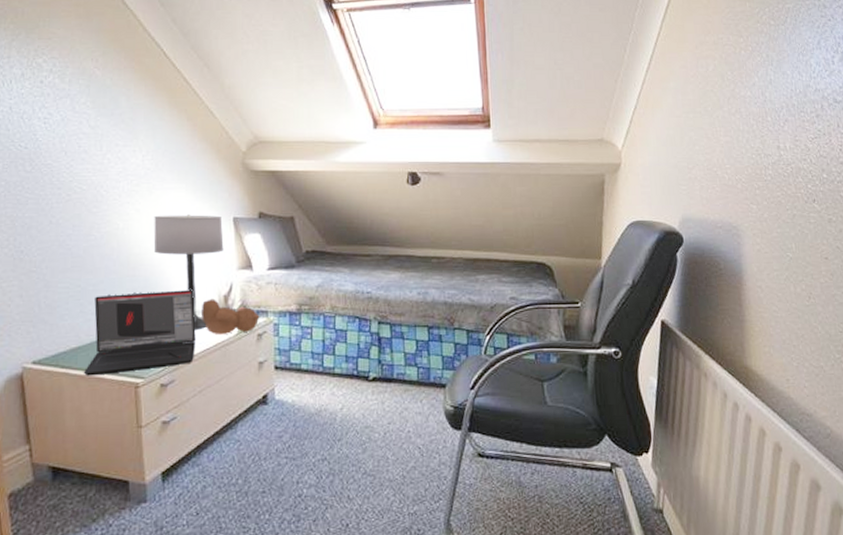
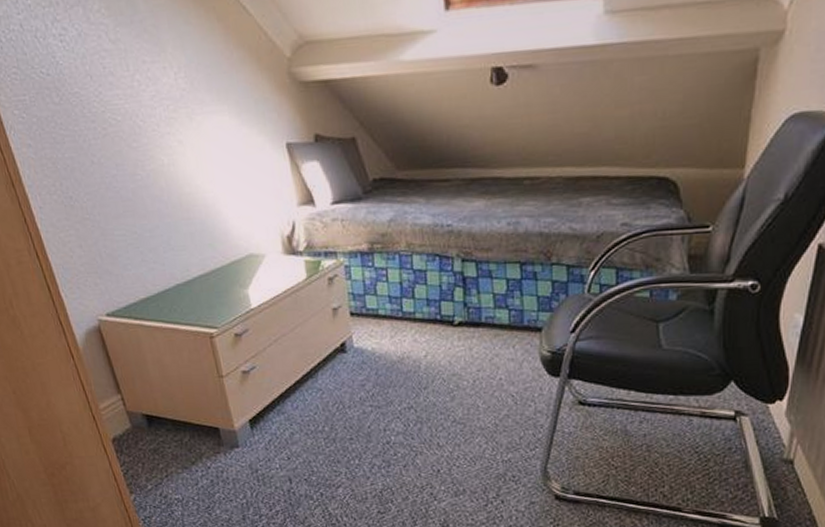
laptop: present [84,290,196,376] -> none [153,231,265,327]
table lamp: present [153,214,224,329] -> none [199,142,280,275]
teddy bear: present [200,299,260,334] -> none [264,240,329,280]

